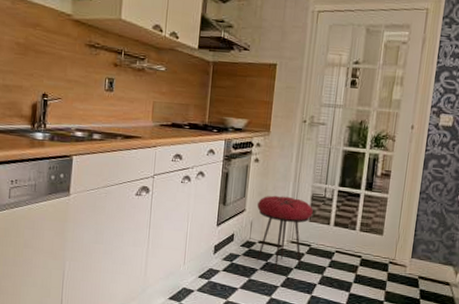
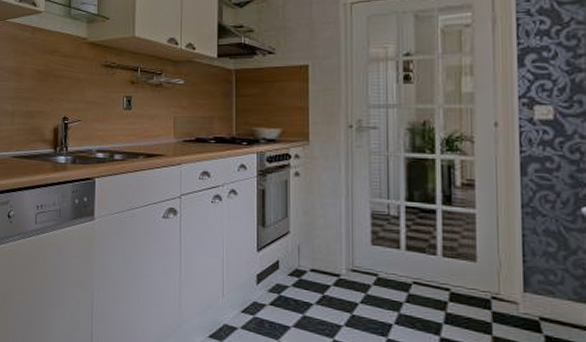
stool: present [257,195,313,273] -> none [304,214,375,309]

